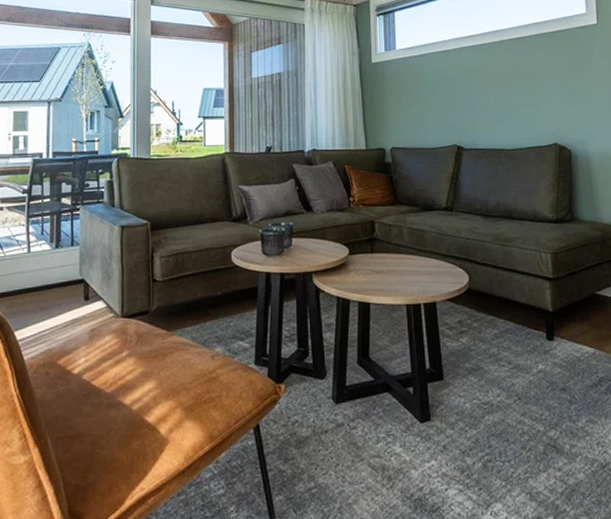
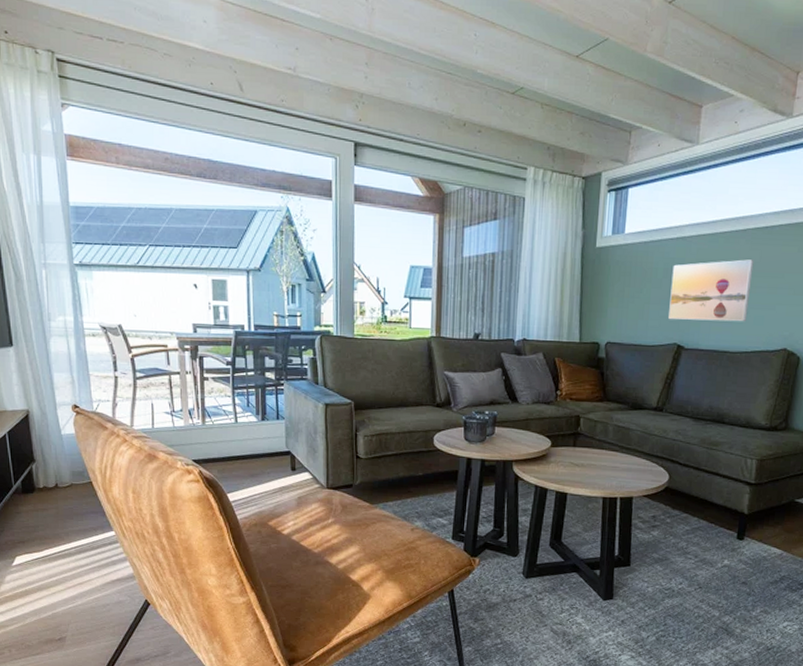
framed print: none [442,66,517,124] -> present [668,259,754,322]

